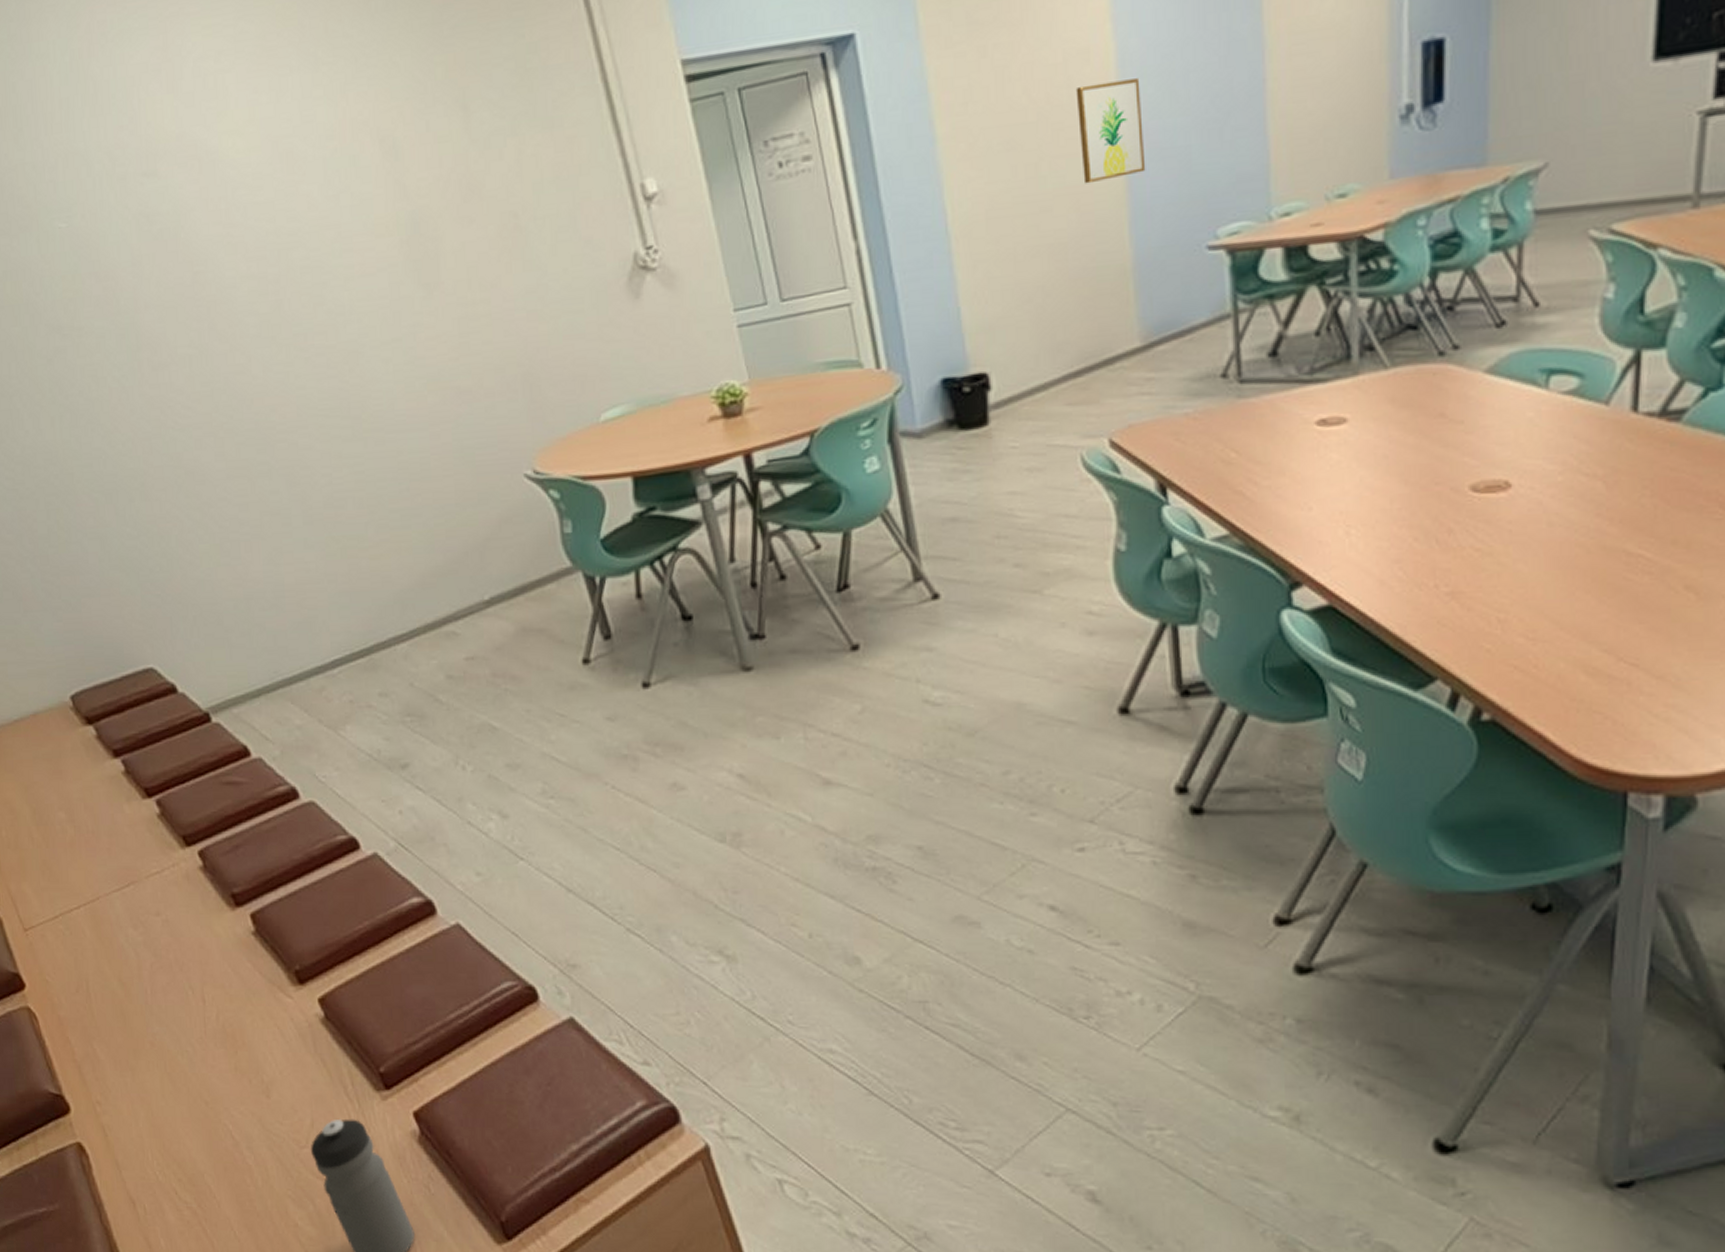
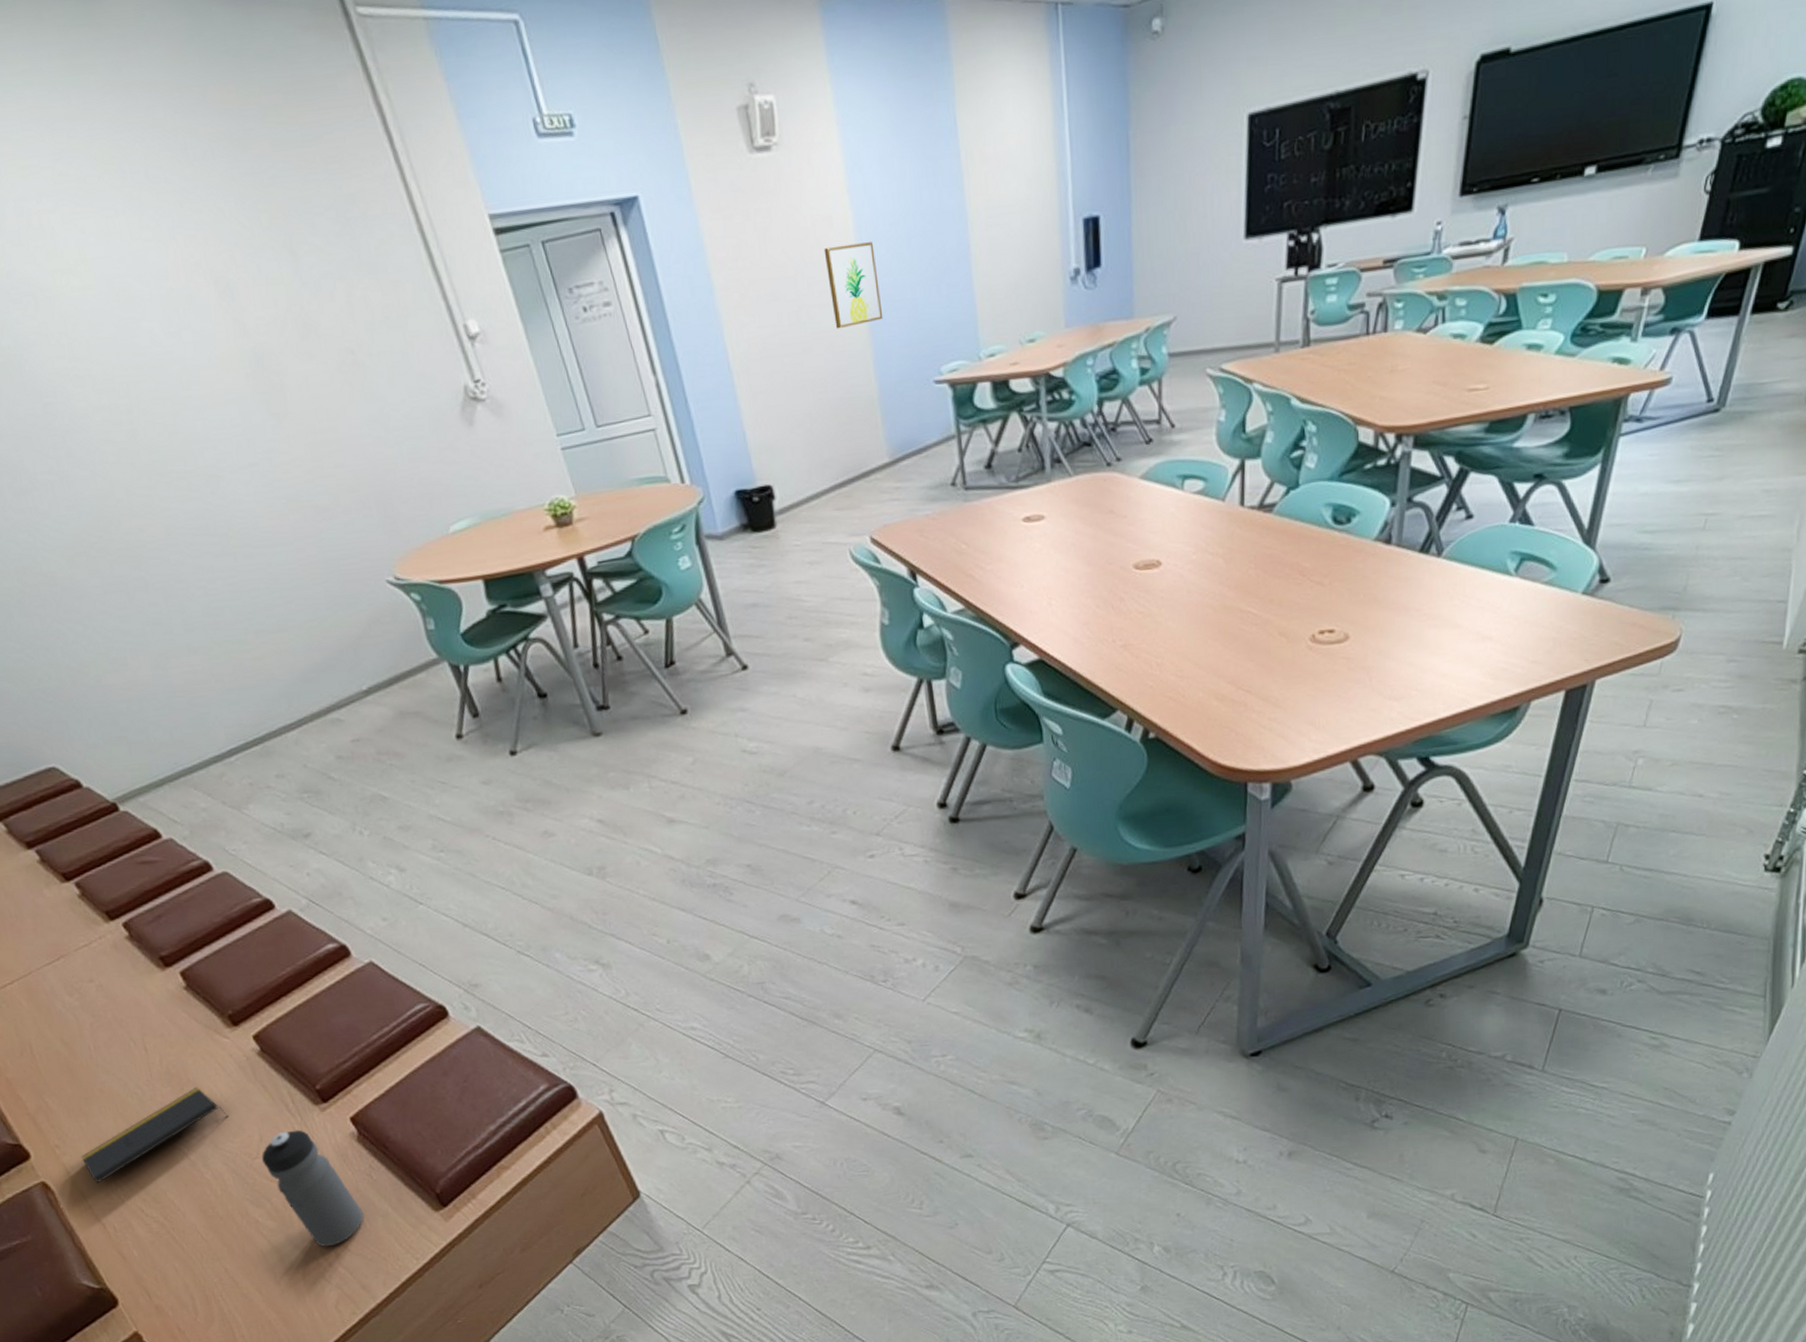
notepad: none [121,1052,279,1153] -> present [81,1086,227,1184]

